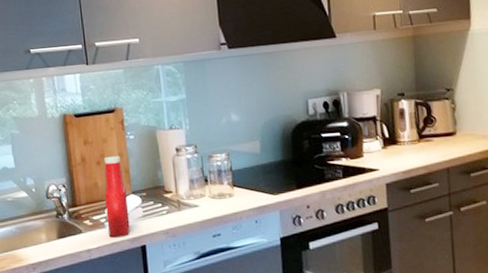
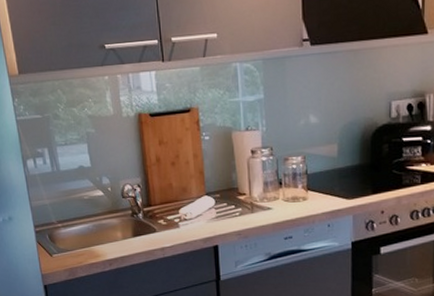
ketchup bottle: present [104,156,130,238] -> none [178,157,203,237]

